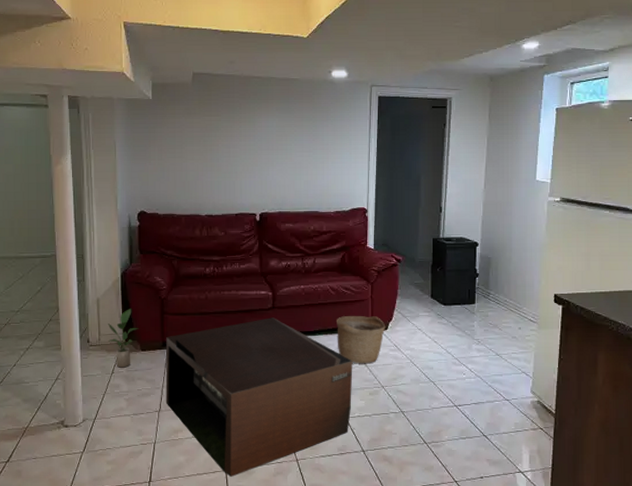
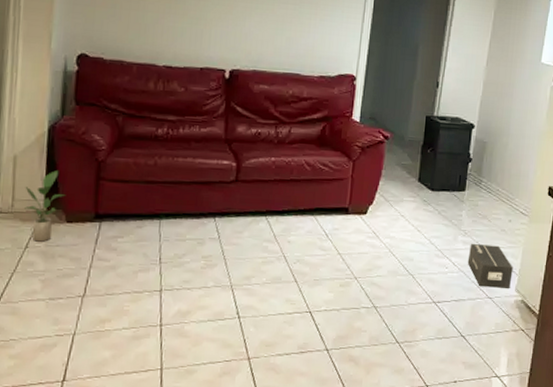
coffee table: present [165,317,353,477] -> none [92,192,324,377]
basket: present [335,316,386,364] -> none [308,196,365,252]
box: none [483,350,527,390] -> present [467,243,513,288]

